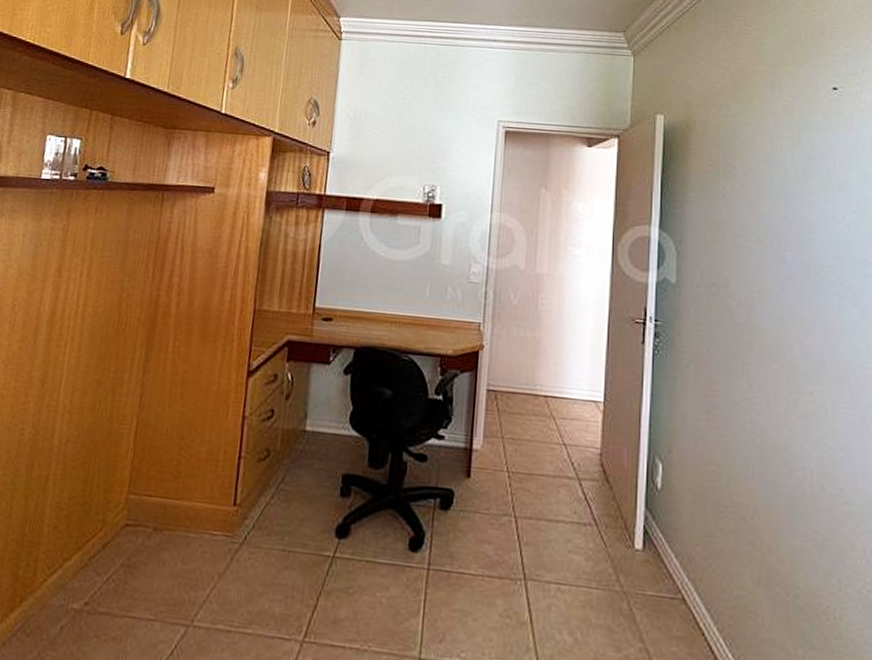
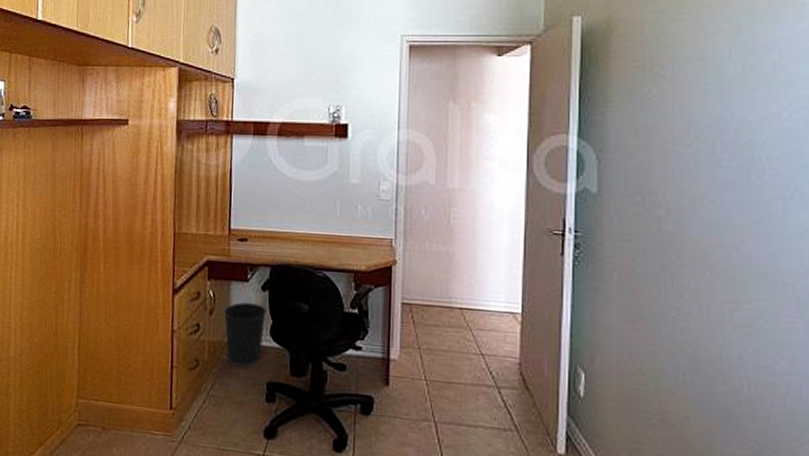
wastebasket: none [301,386,348,458] -> present [224,302,267,368]

